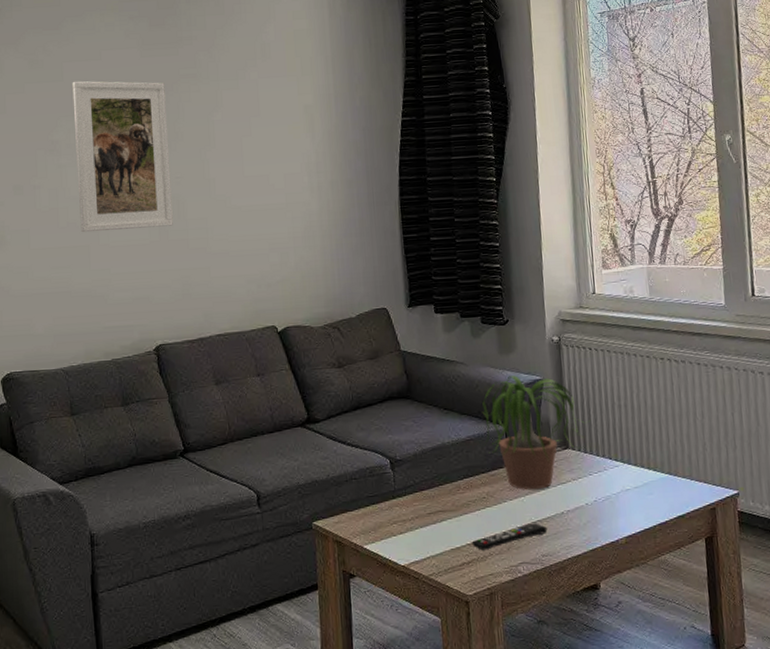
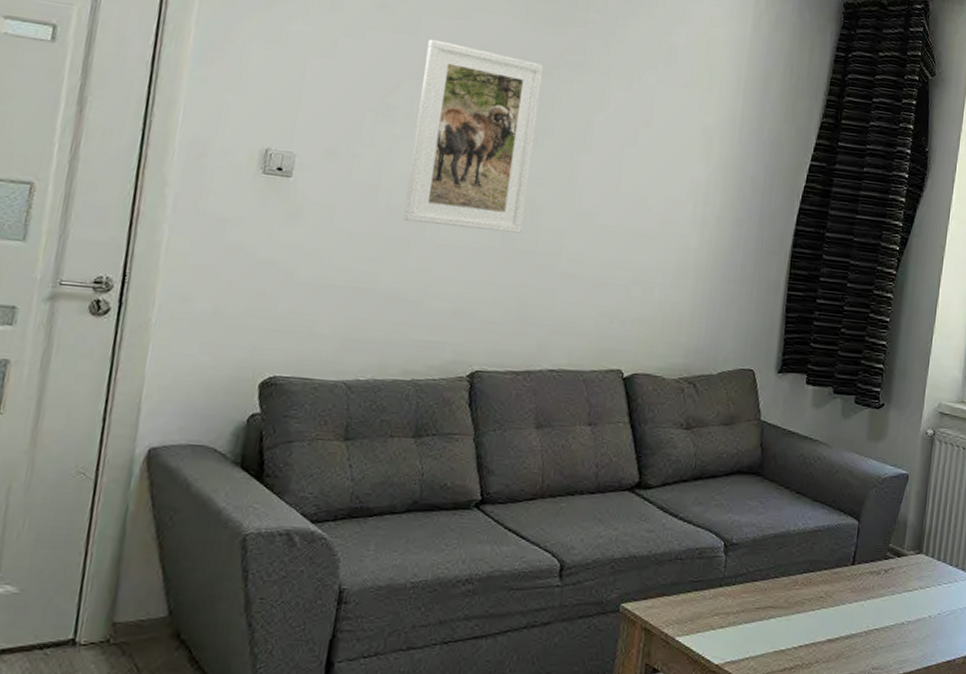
remote control: present [472,523,548,551] -> none [798,631,884,656]
potted plant: present [482,375,590,490] -> none [833,465,950,595]

